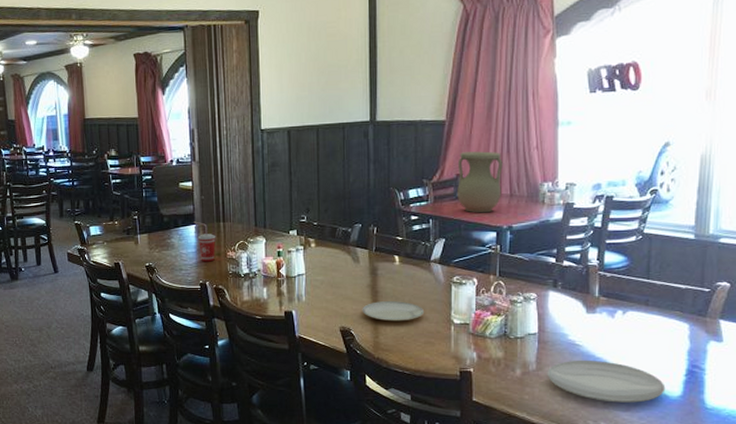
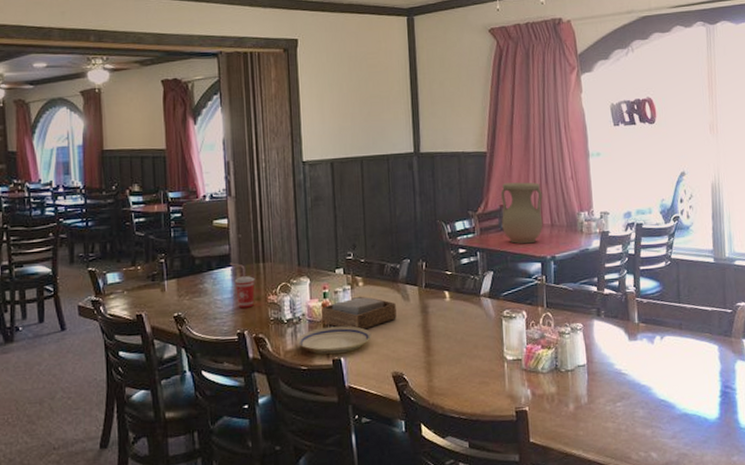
plate: none [253,282,322,307] -> present [297,326,372,355]
napkin holder: none [275,256,346,287] -> present [321,296,397,330]
plate: present [362,301,425,322] -> none [414,340,478,363]
plate: present [547,359,666,403] -> none [598,388,705,431]

